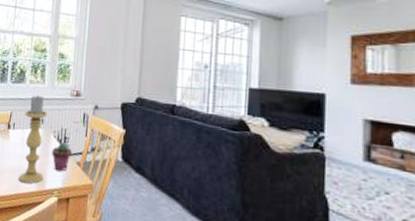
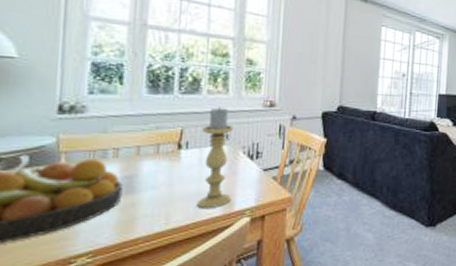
potted succulent: present [52,142,72,172] -> none [241,158,266,189]

